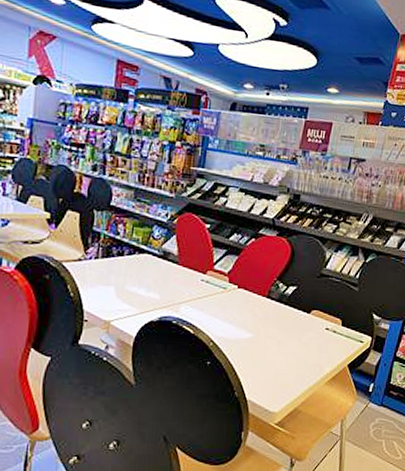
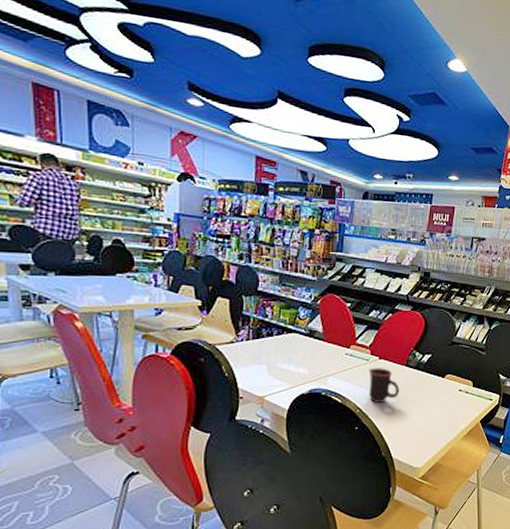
mug: none [224,297,259,337] -> present [369,368,400,402]

